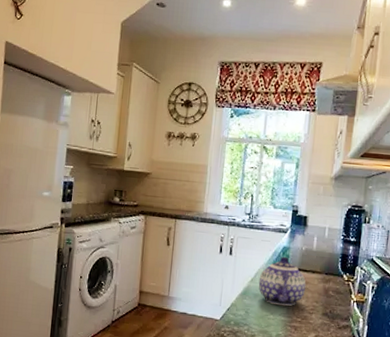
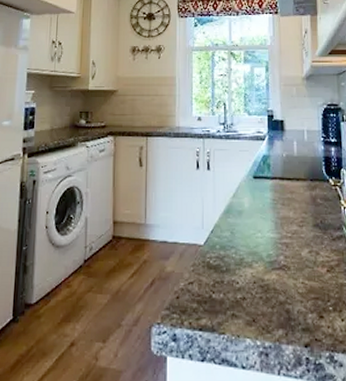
teapot: present [258,256,306,306] -> none [241,165,292,221]

